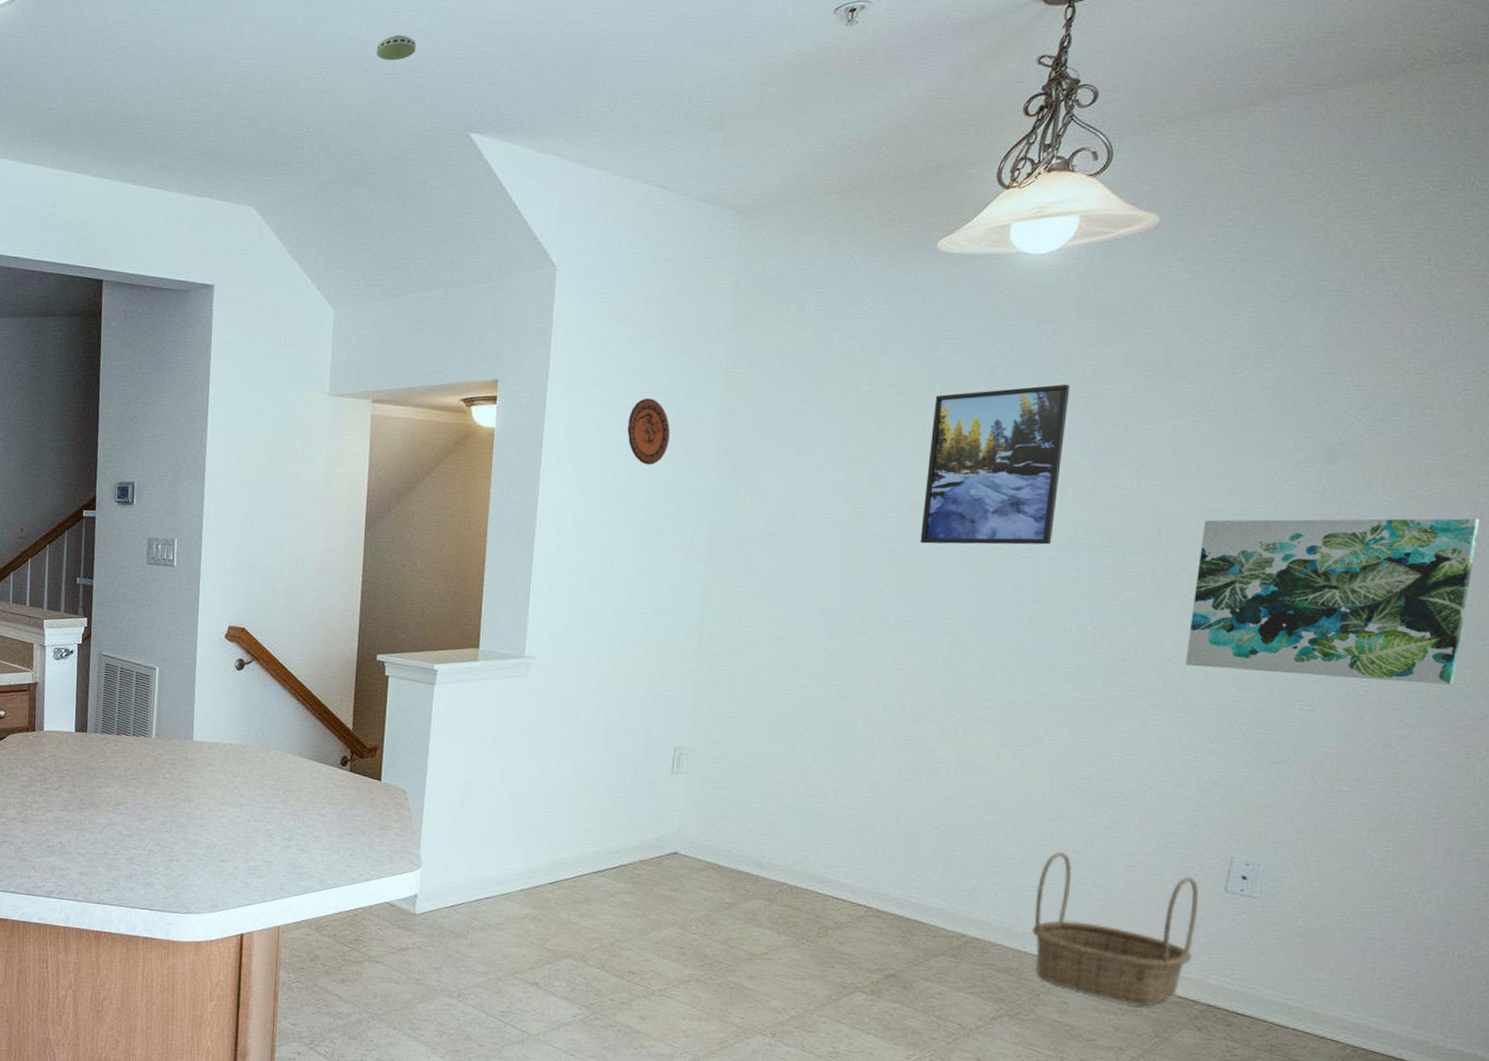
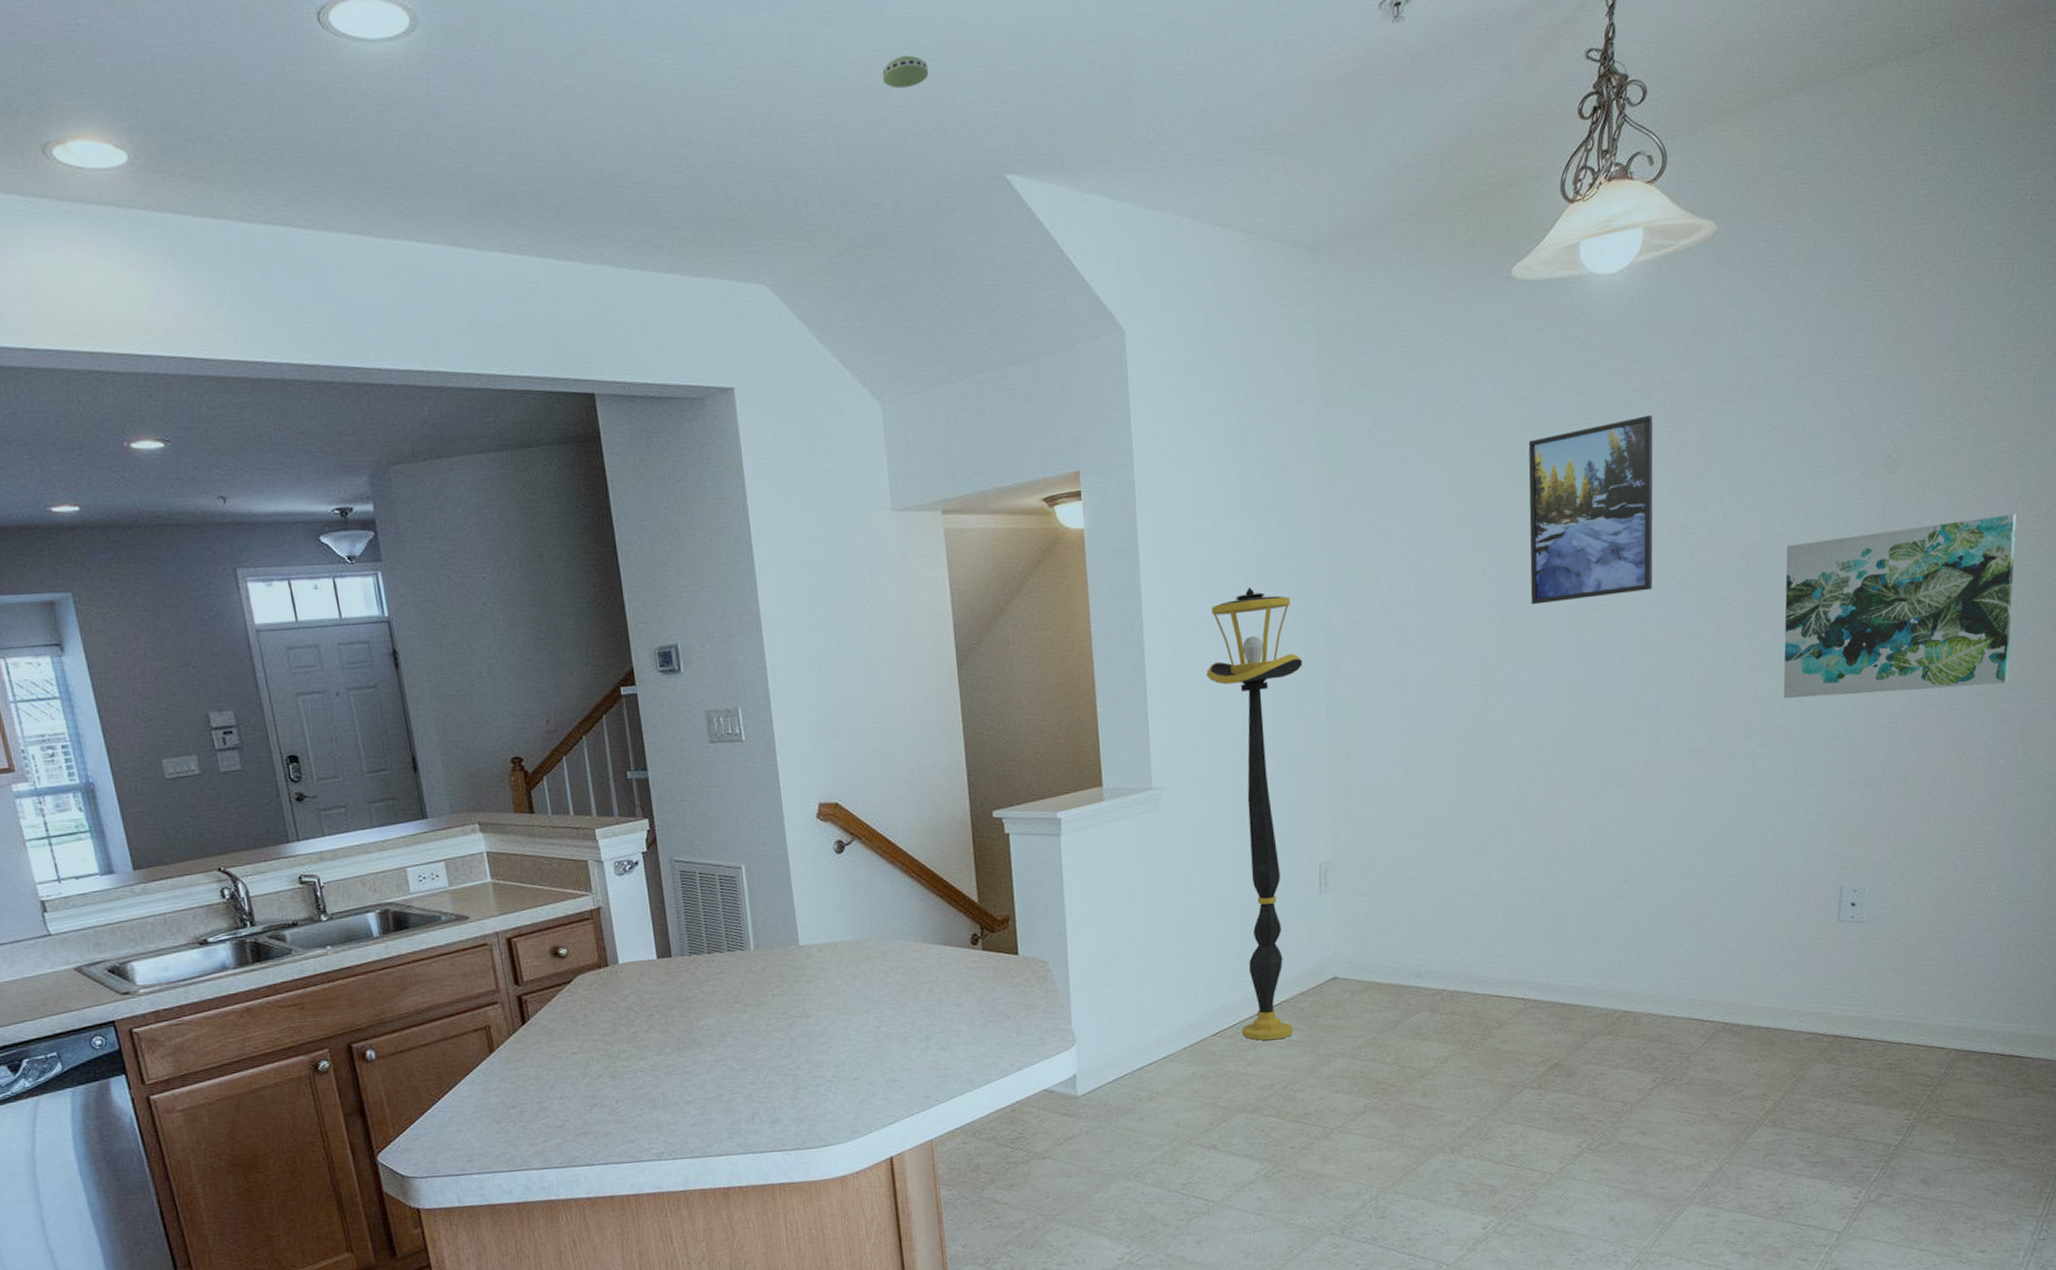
floor lamp: none [578,494,683,899] -> present [1206,586,1302,1041]
decorative plate: present [627,398,670,465] -> none [1225,475,1271,553]
basket: present [1032,853,1199,1006] -> none [1676,909,1818,1049]

